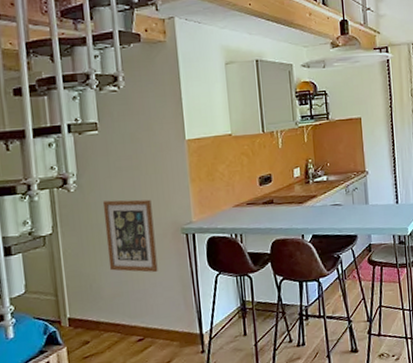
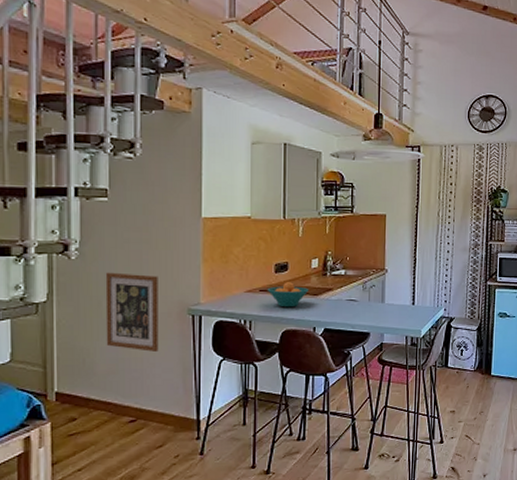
fruit bowl: none [253,193,294,218] -> present [267,282,309,307]

